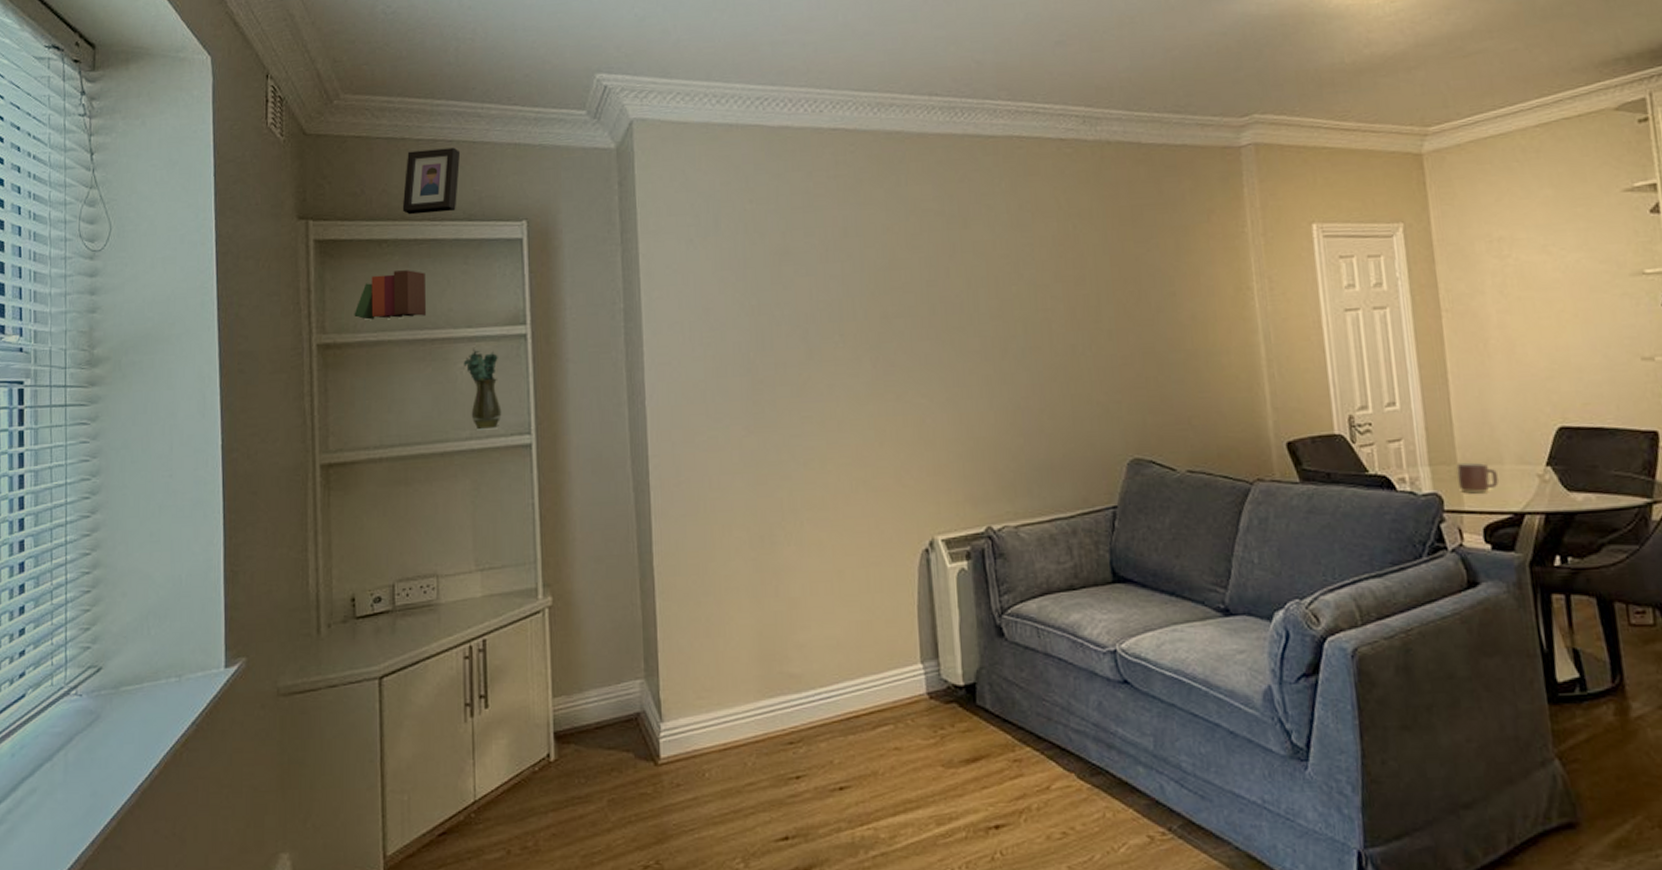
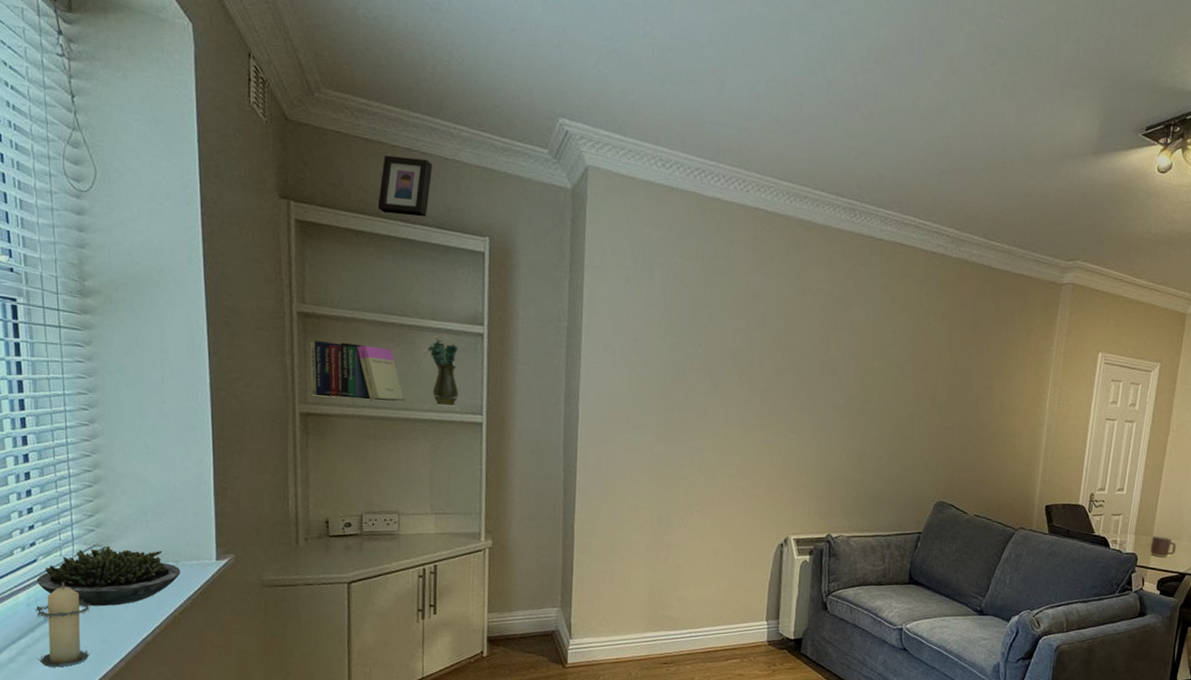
candle: none [17,719,82,837] -> present [35,582,92,668]
succulent plant: none [23,663,184,747] -> present [36,546,180,606]
books: none [331,370,438,440] -> present [309,341,403,401]
books: present [354,270,426,320] -> none [331,260,397,304]

